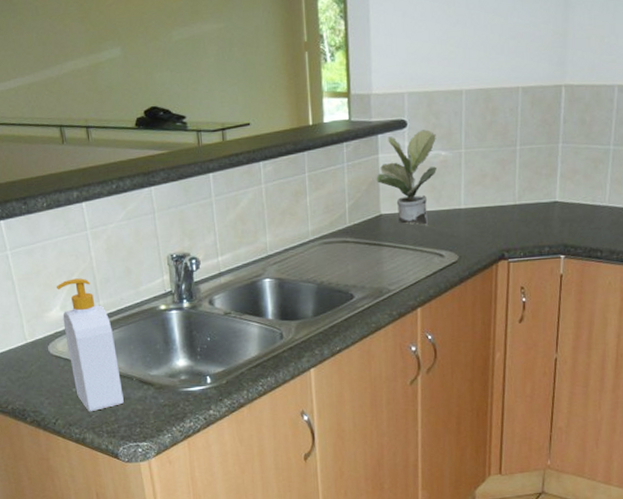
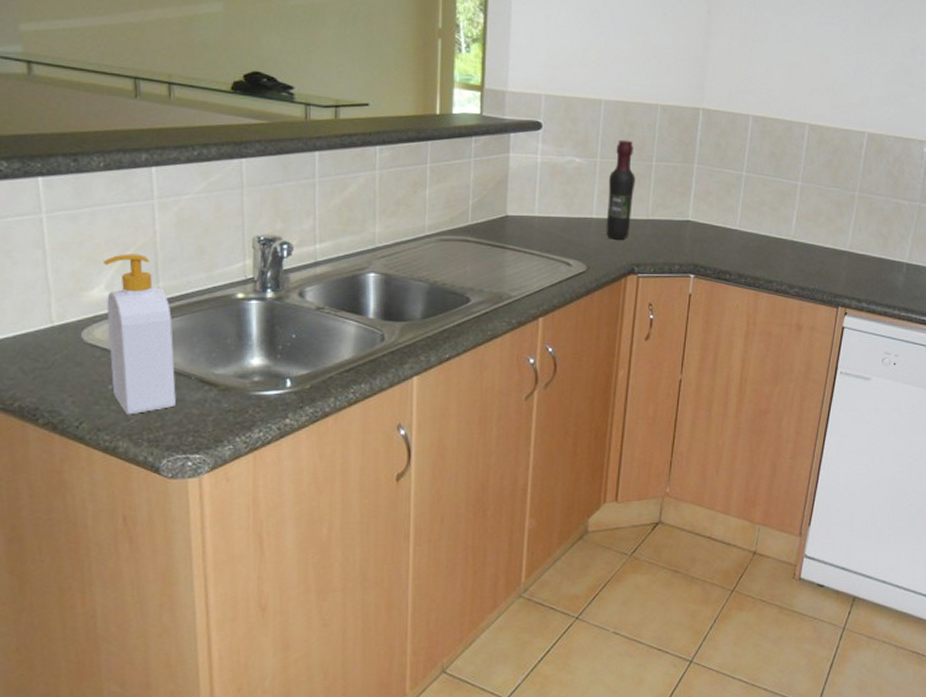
potted plant: present [376,129,438,226] -> none [505,134,572,233]
wine bottle: none [474,127,501,228] -> present [606,139,636,240]

